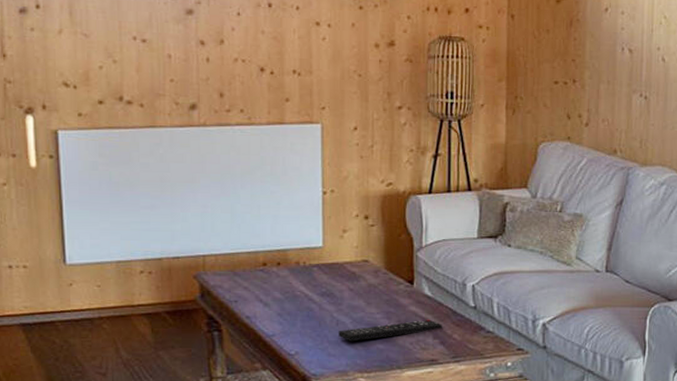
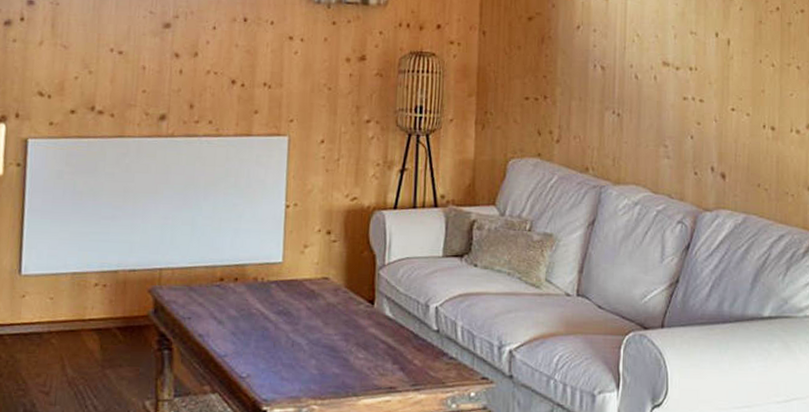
remote control: present [338,319,442,342] -> none [293,342,403,365]

